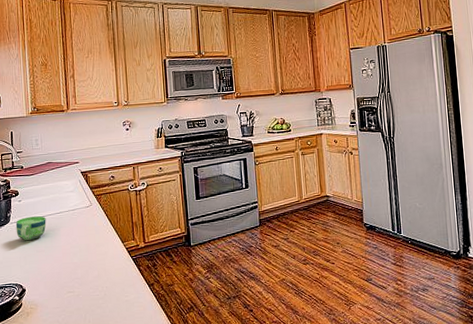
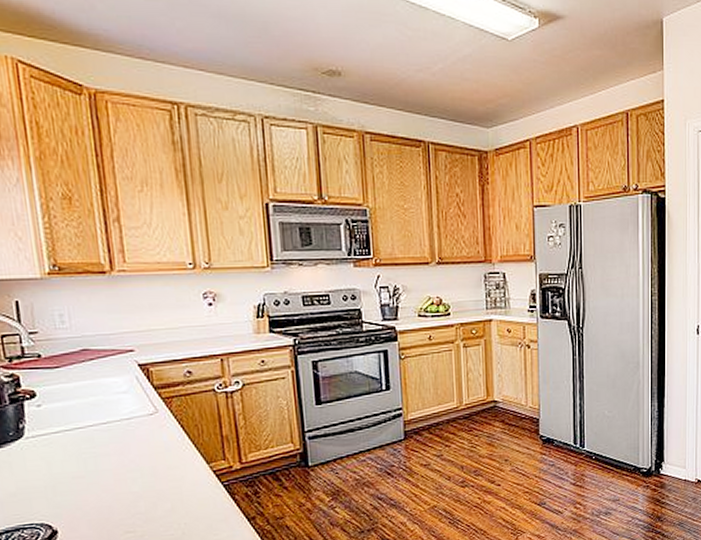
cup: present [15,216,46,241] -> none [34,427,86,463]

